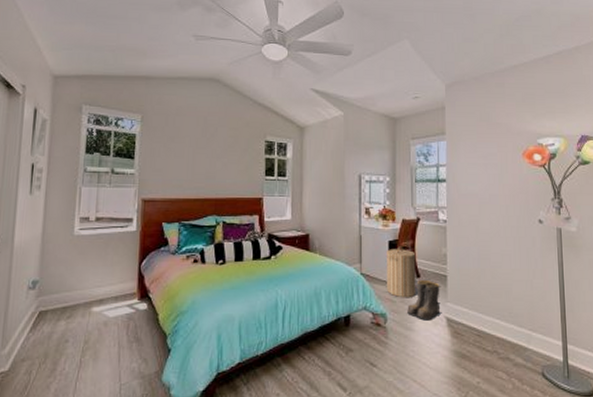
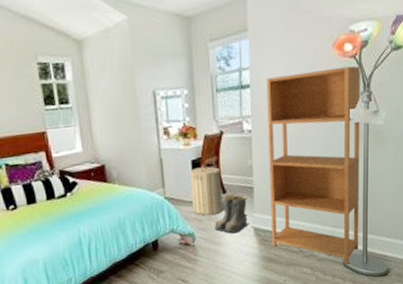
bookcase: none [461,174,559,375] -> present [266,66,360,265]

